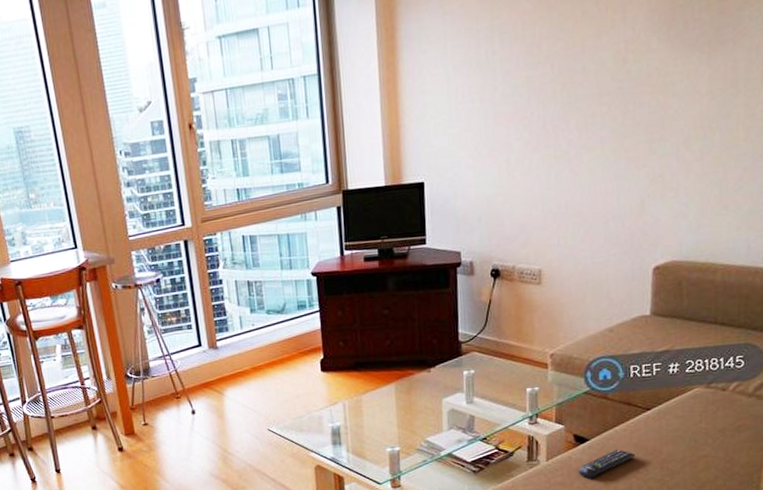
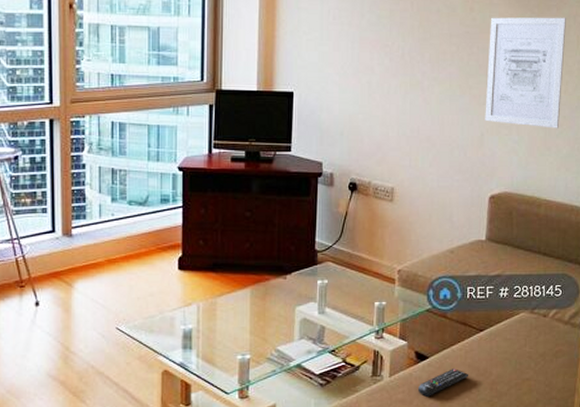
wall art: none [645,51,746,186] -> present [485,17,566,128]

